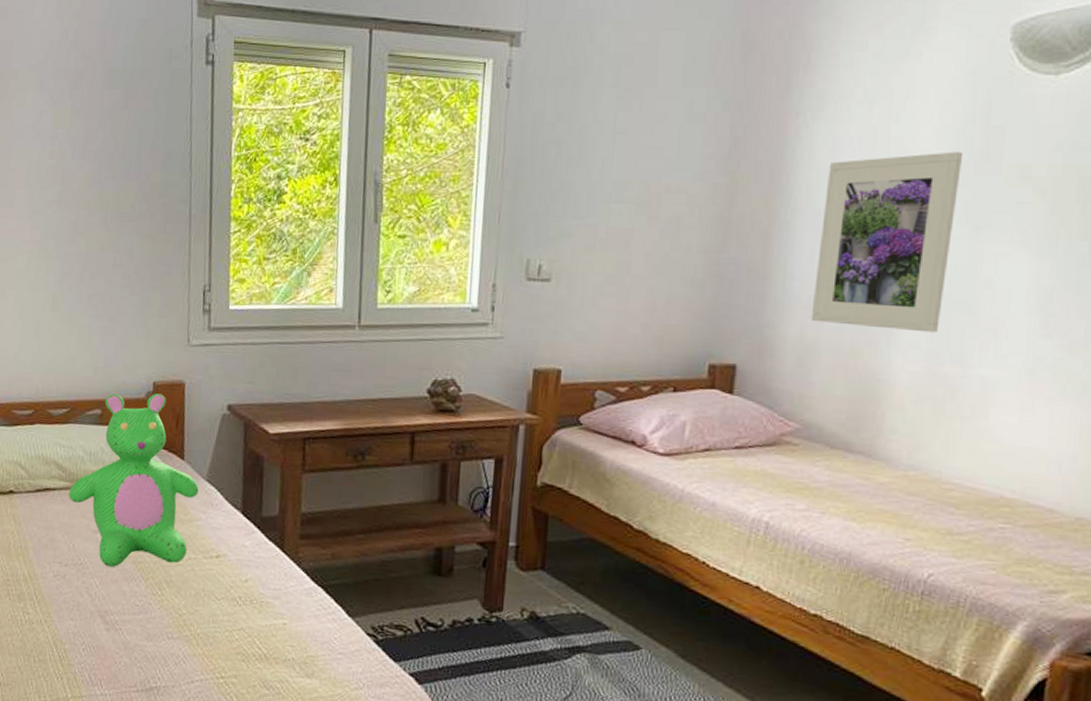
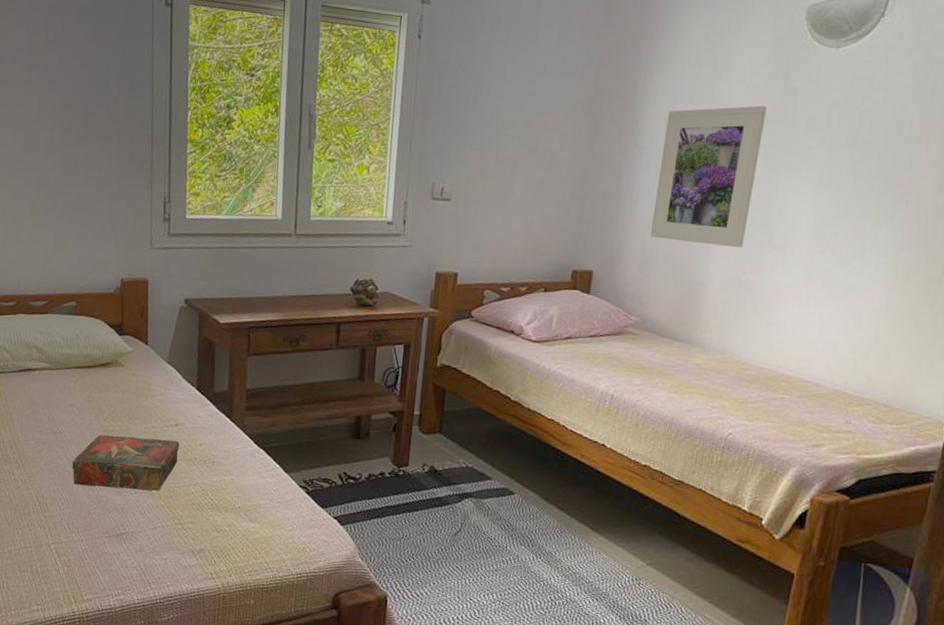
teddy bear: present [69,393,199,568] -> none [48,289,161,435]
book: none [94,567,221,637] -> present [71,434,179,491]

